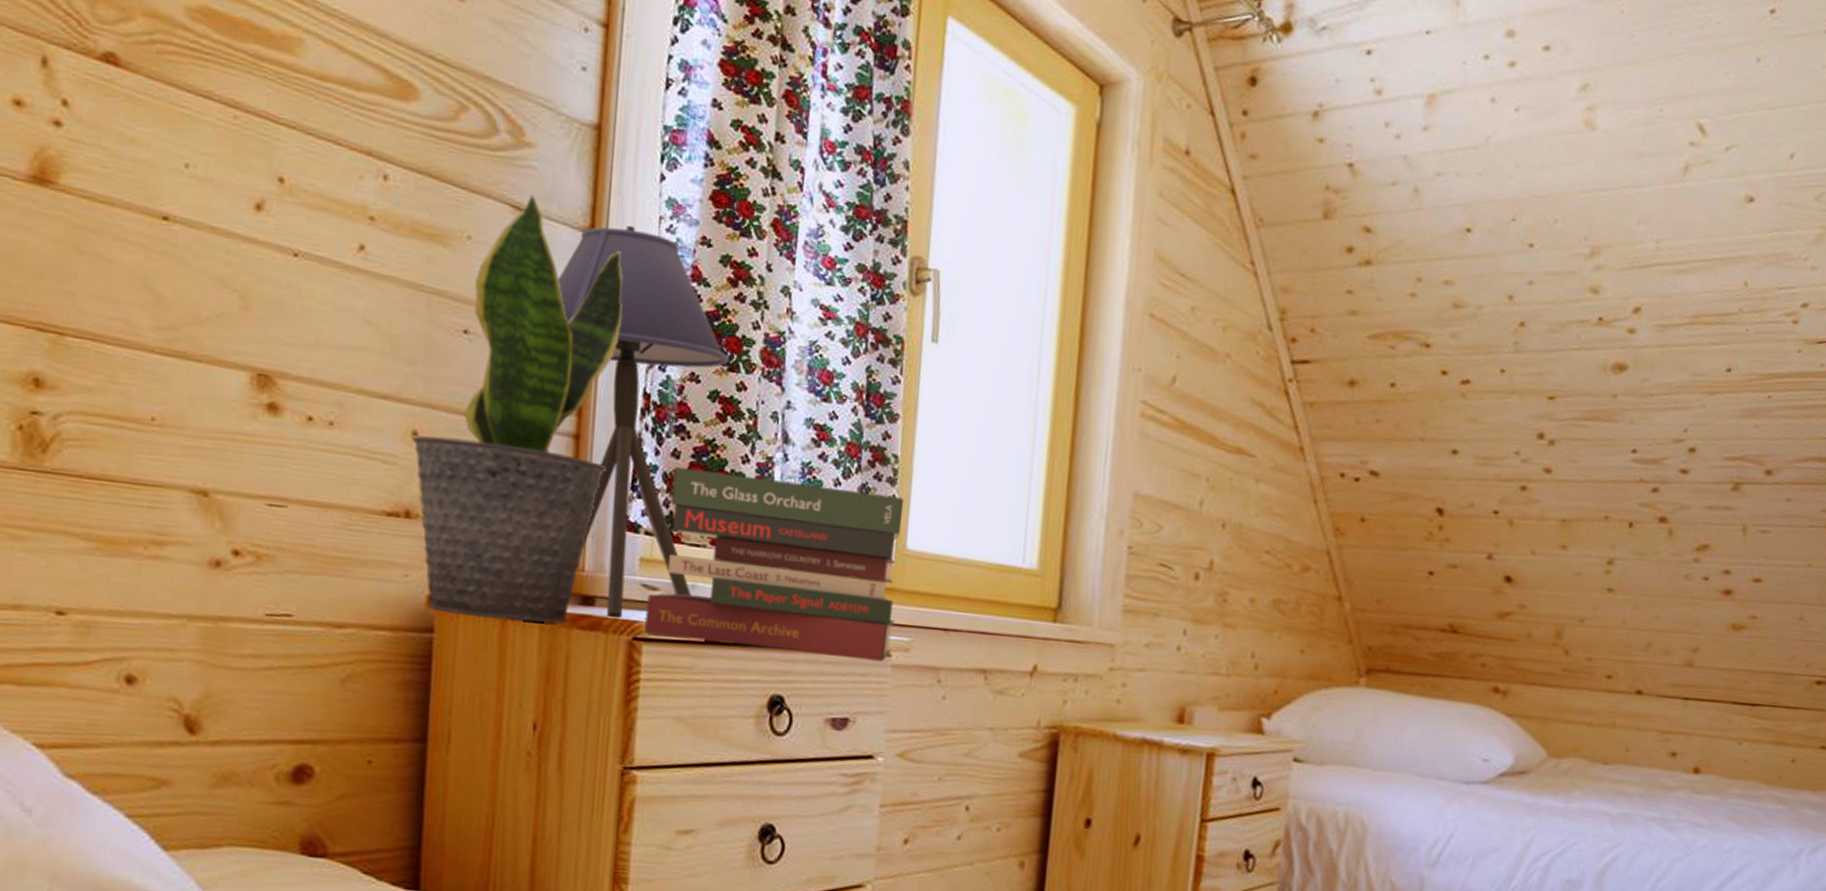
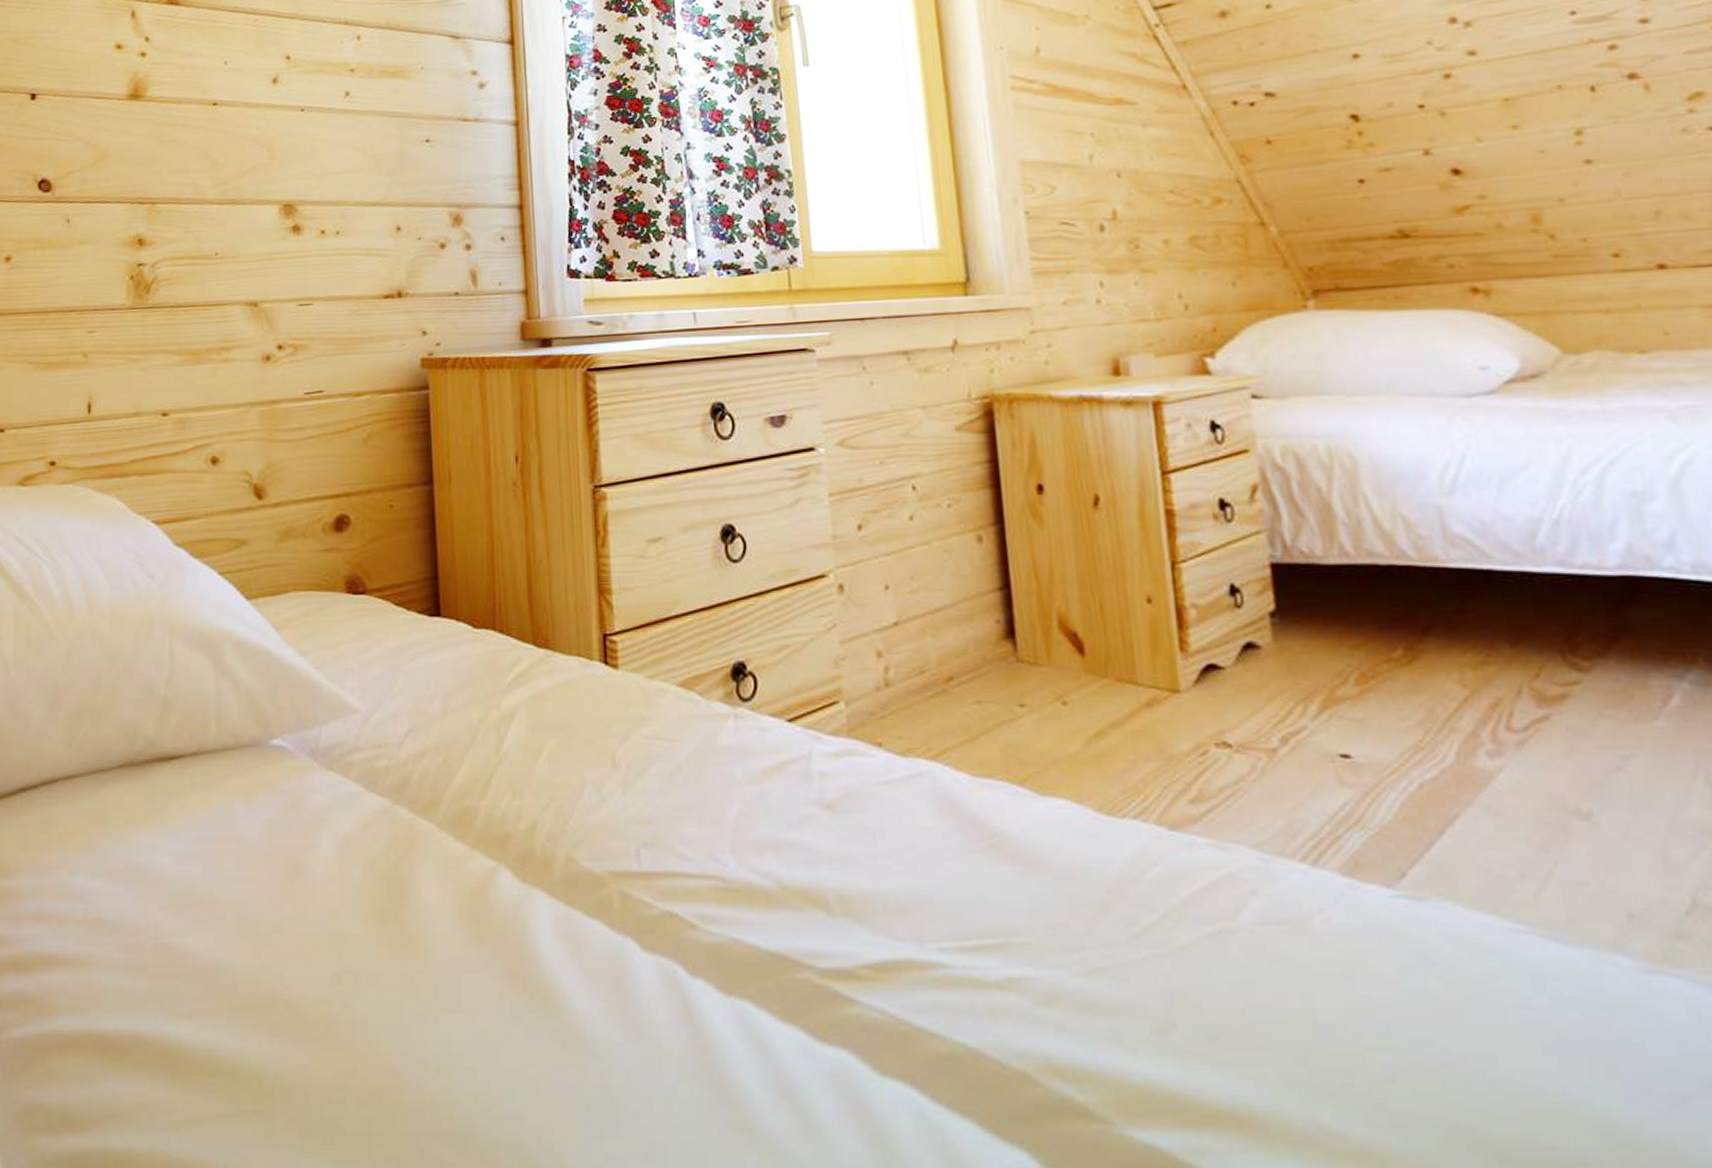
potted plant: present [412,194,624,624] -> none [397,24,547,371]
table lamp: present [557,225,729,619] -> none [490,29,634,355]
books: present [644,466,904,662] -> none [594,206,814,364]

